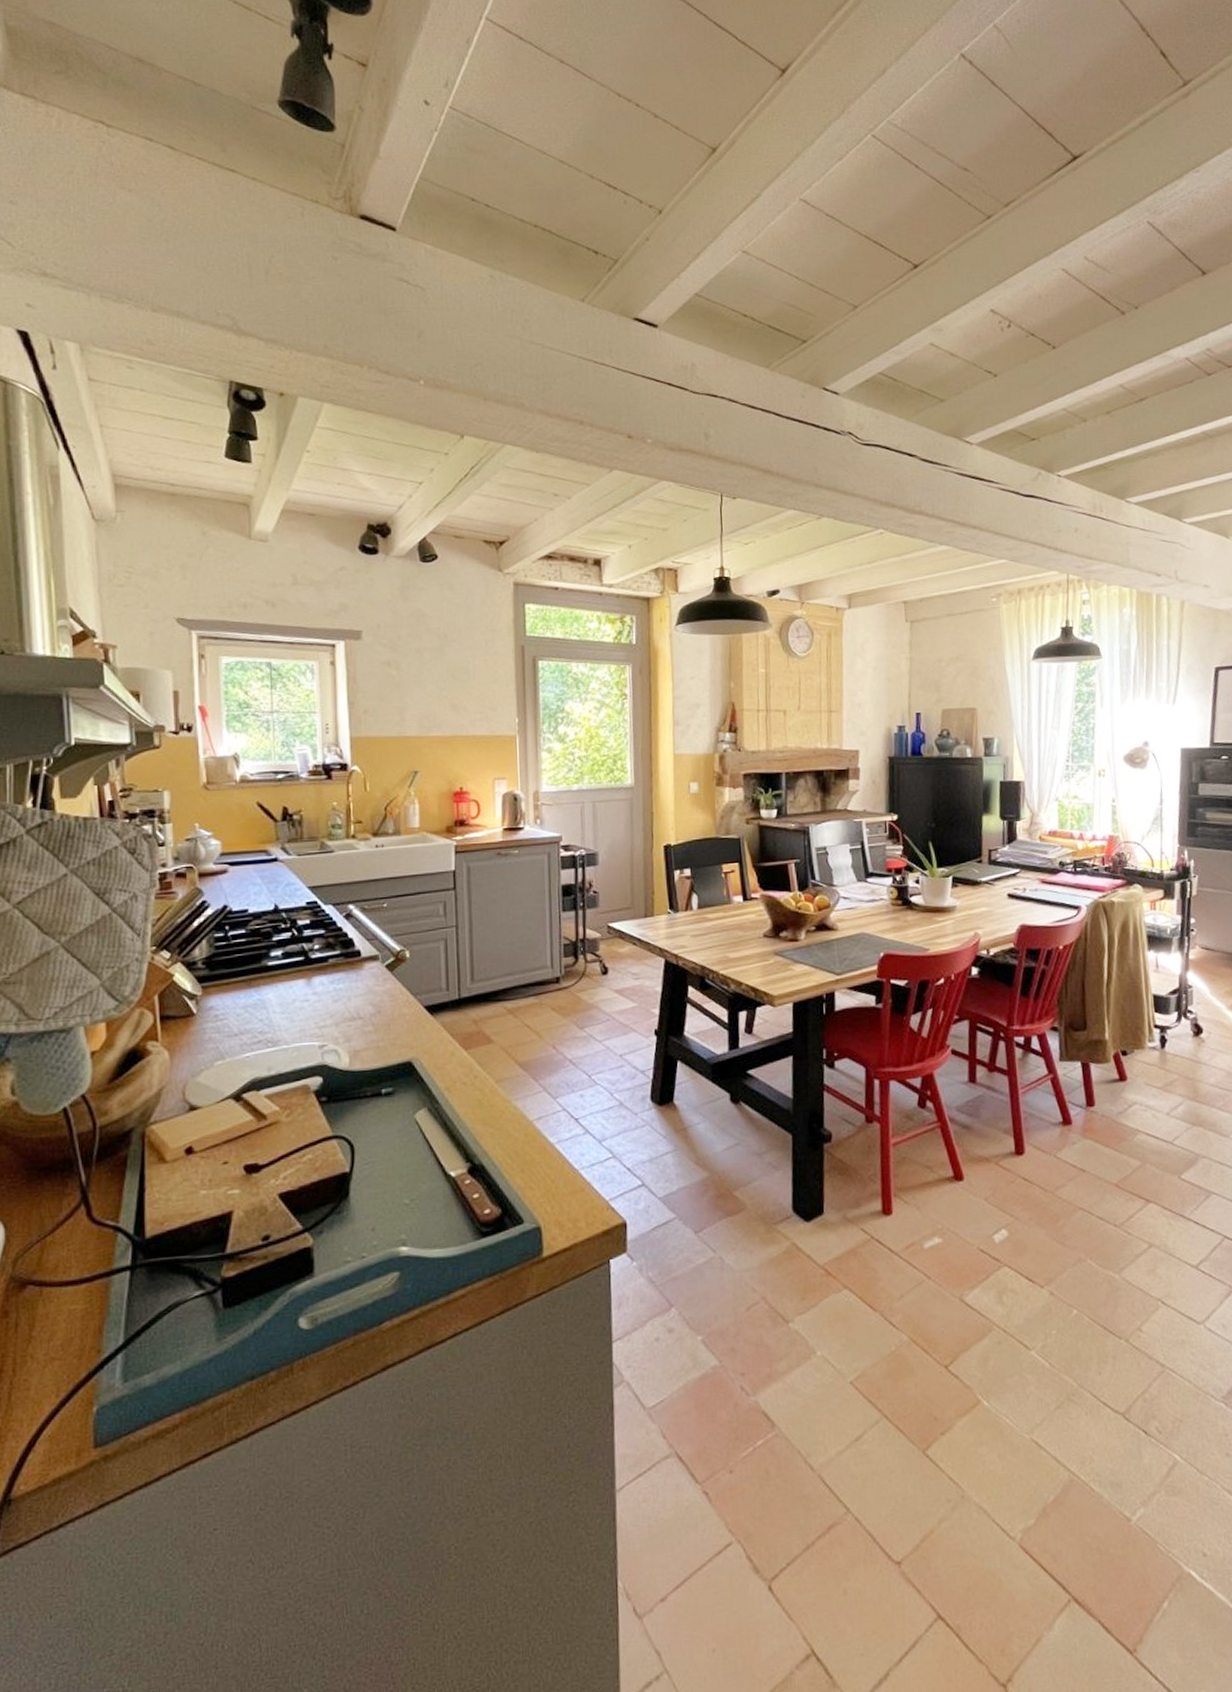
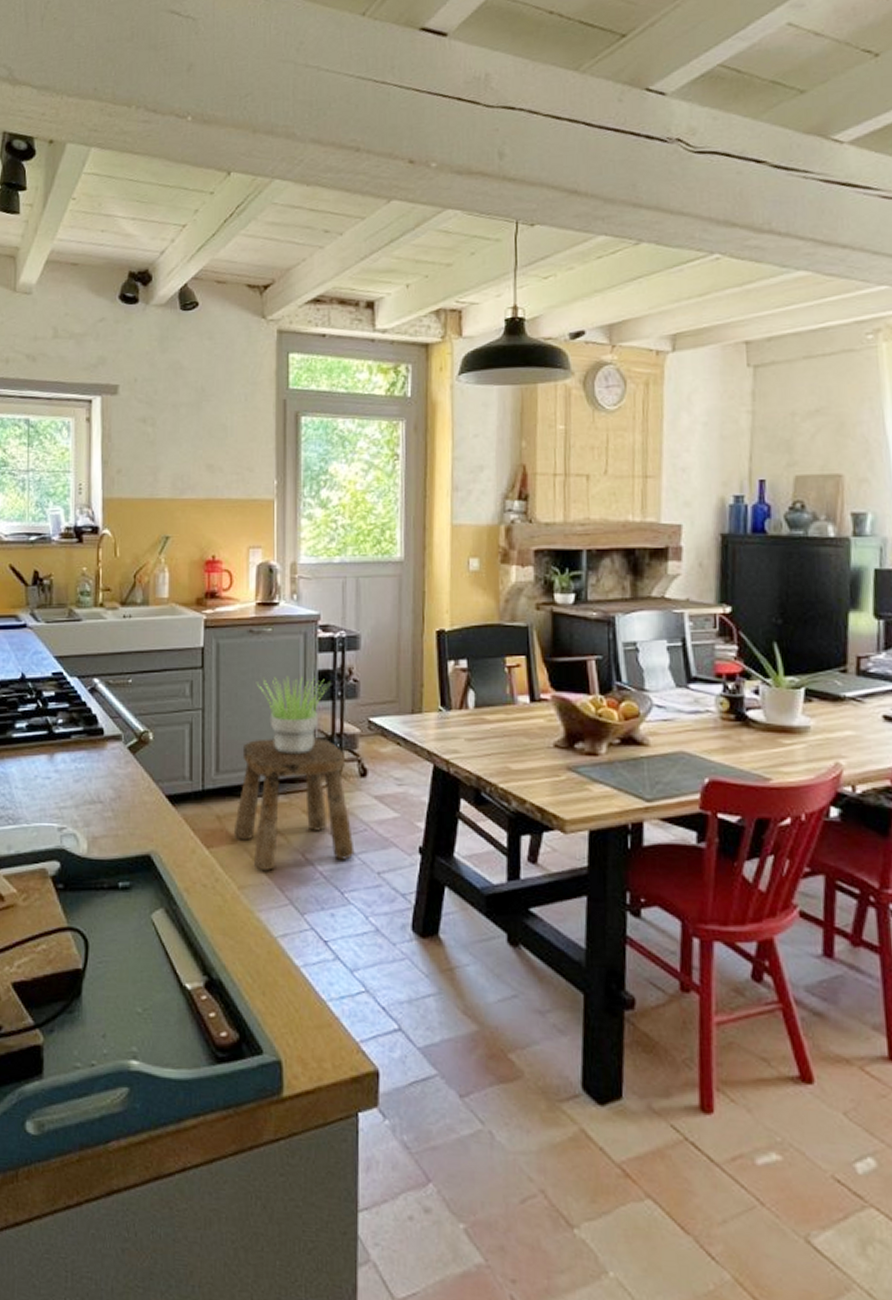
stool: none [489,943,600,1064] -> present [233,736,355,870]
potted plant: none [507,891,571,961] -> present [257,675,328,755]

